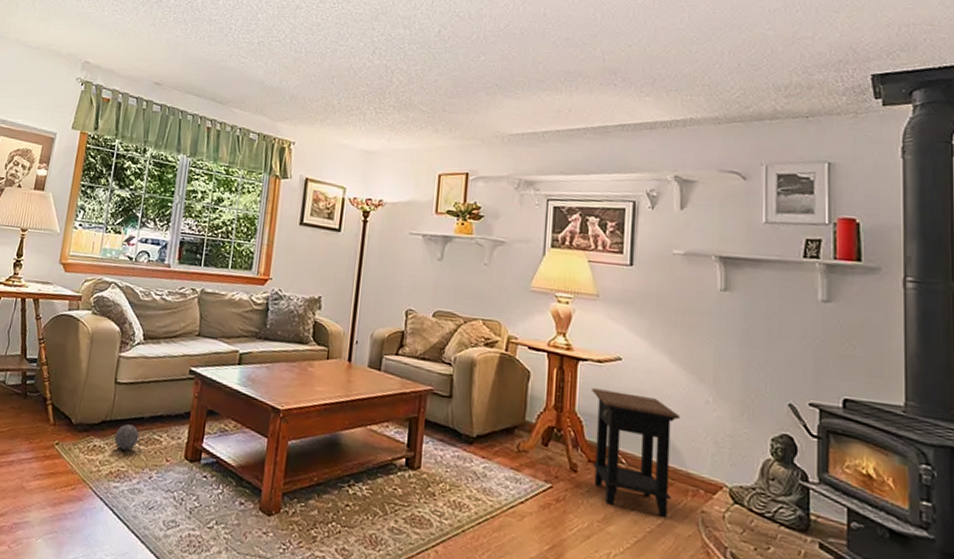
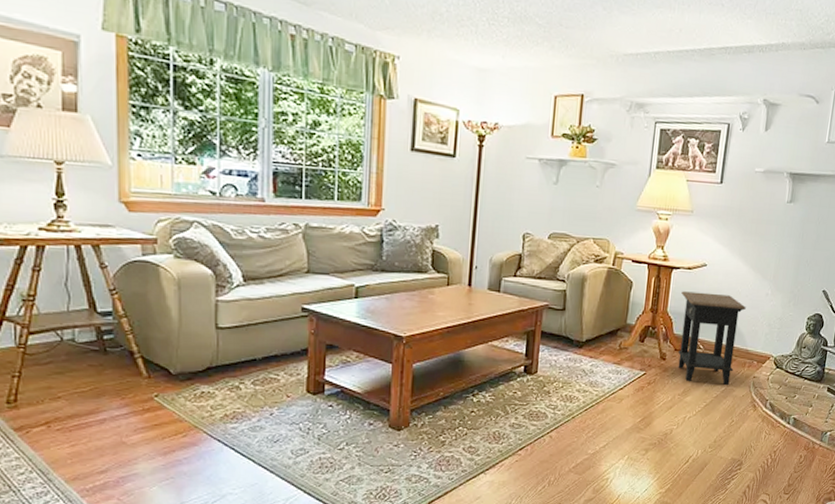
ball: present [114,424,139,451] -> none [225,367,253,392]

